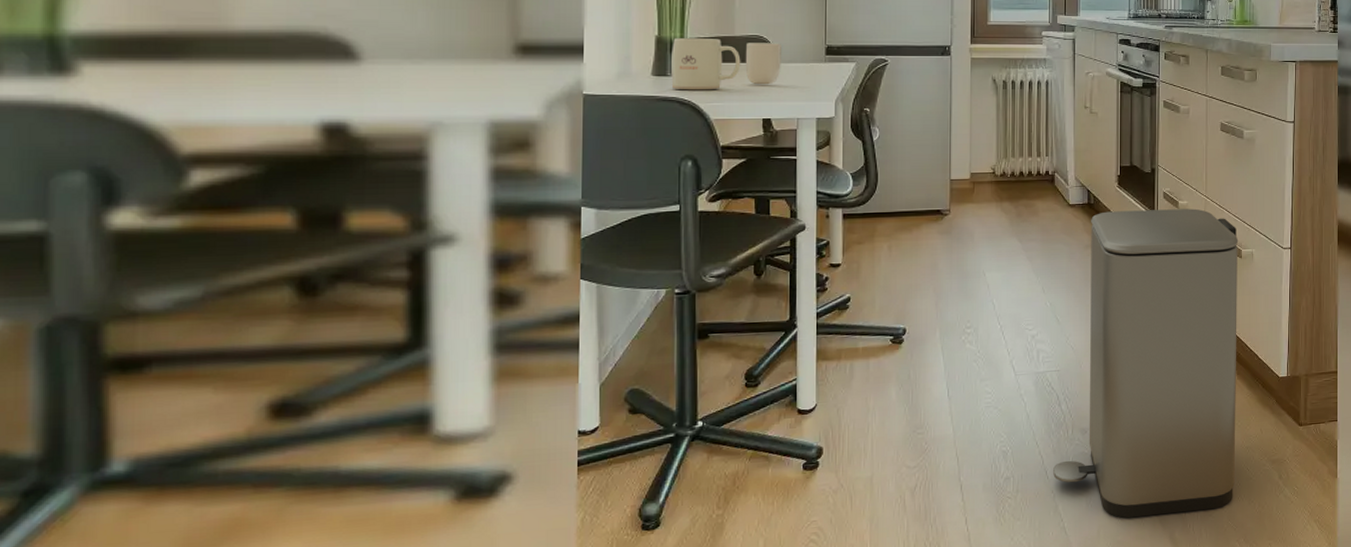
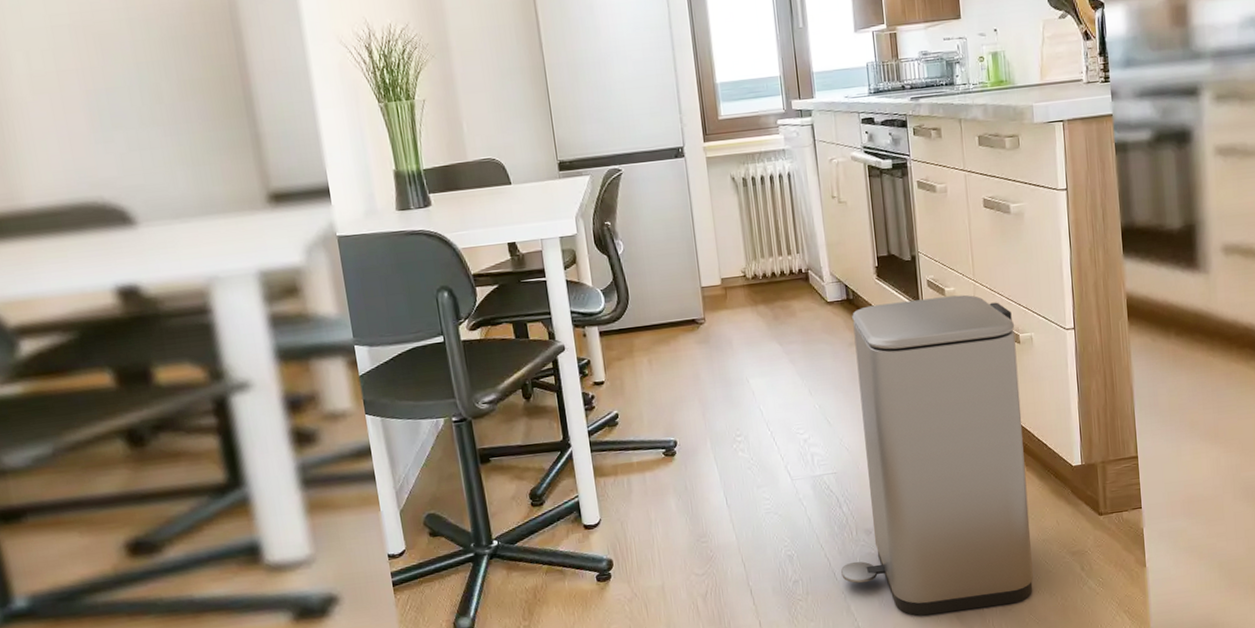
mug: present [671,38,741,90] -> none [410,166,479,222]
cup: present [745,43,781,85] -> none [480,164,518,210]

